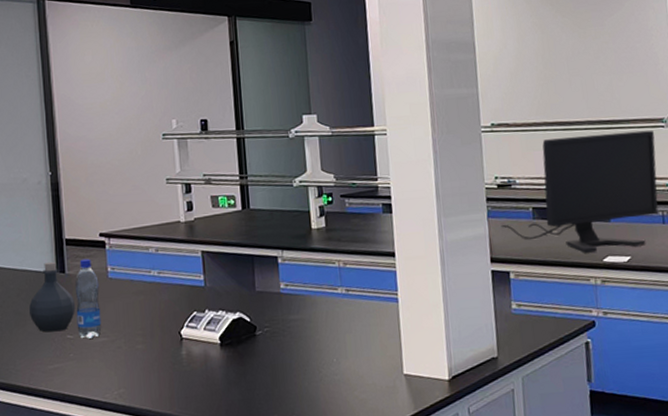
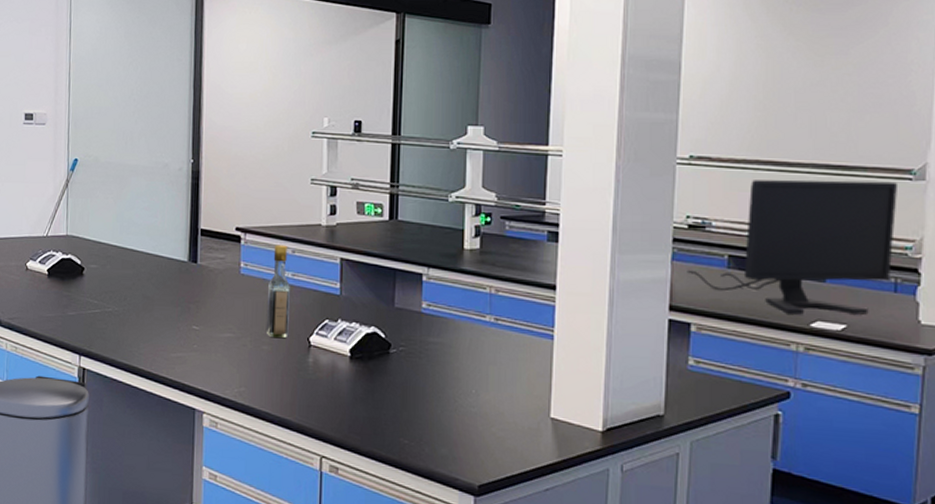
flask: present [29,261,76,333] -> none [158,250,205,321]
bottle: present [74,258,102,340] -> none [204,251,230,333]
bottle: none [135,245,161,337] -> present [266,244,290,338]

